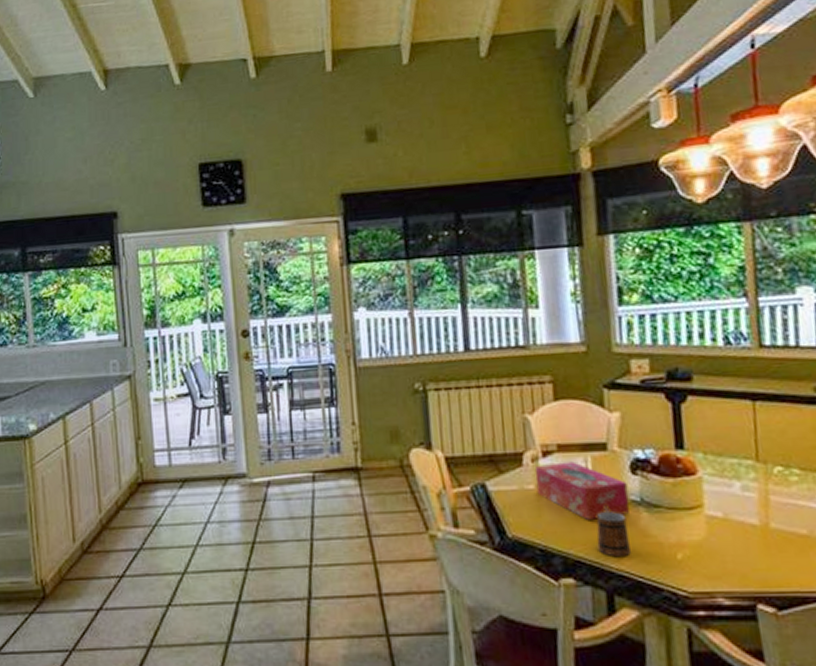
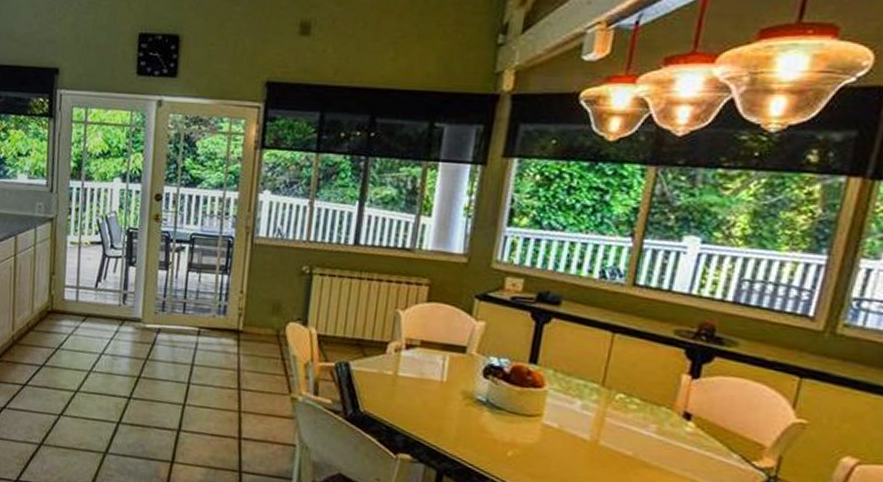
tissue box: present [534,461,630,520] -> none [394,355,477,411]
mug: present [596,505,631,558] -> none [437,399,469,446]

